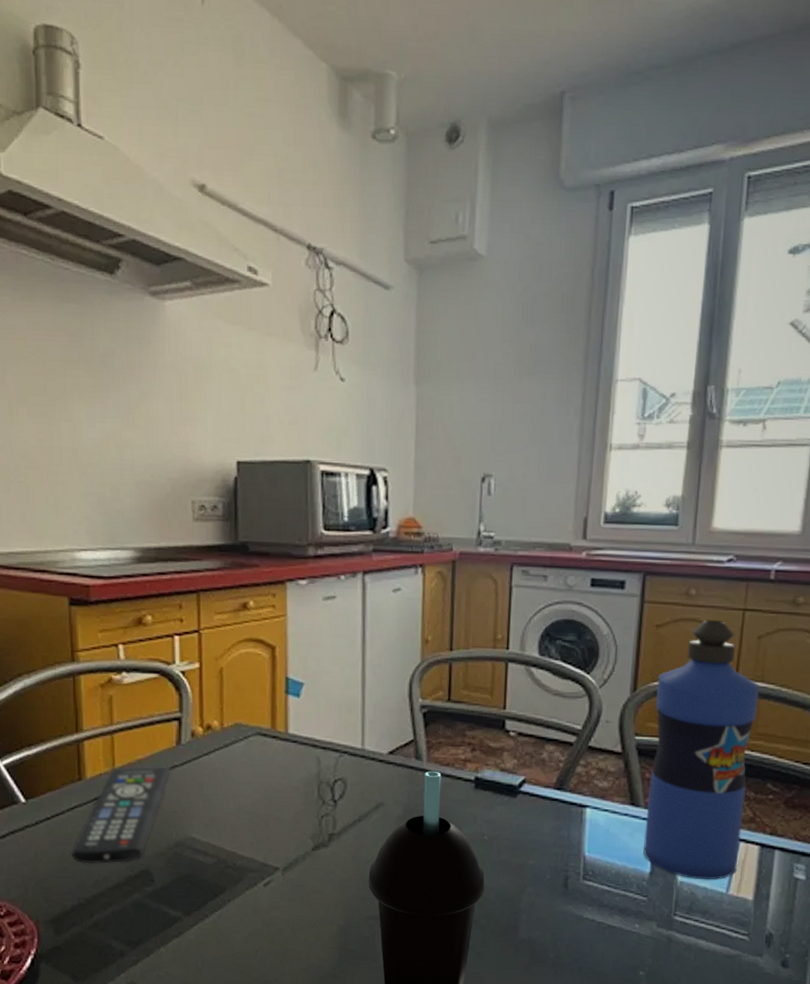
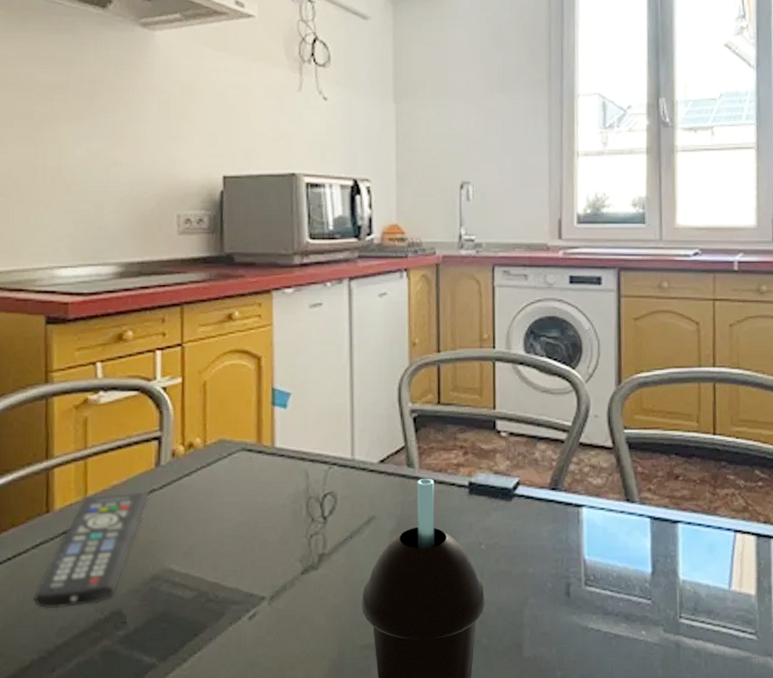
water bottle: present [643,619,760,880] -> none [640,310,738,577]

